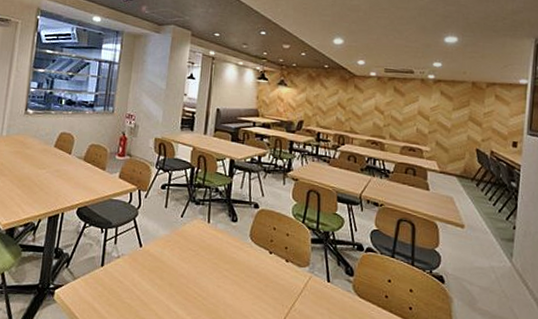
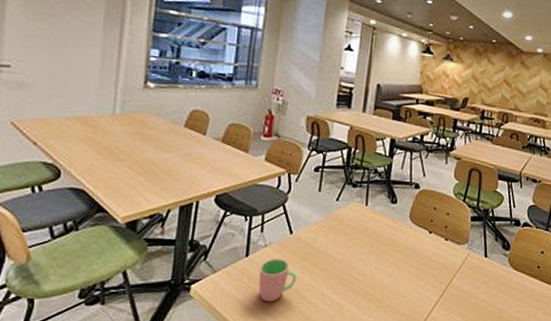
cup: none [112,269,146,312] -> present [258,258,297,302]

